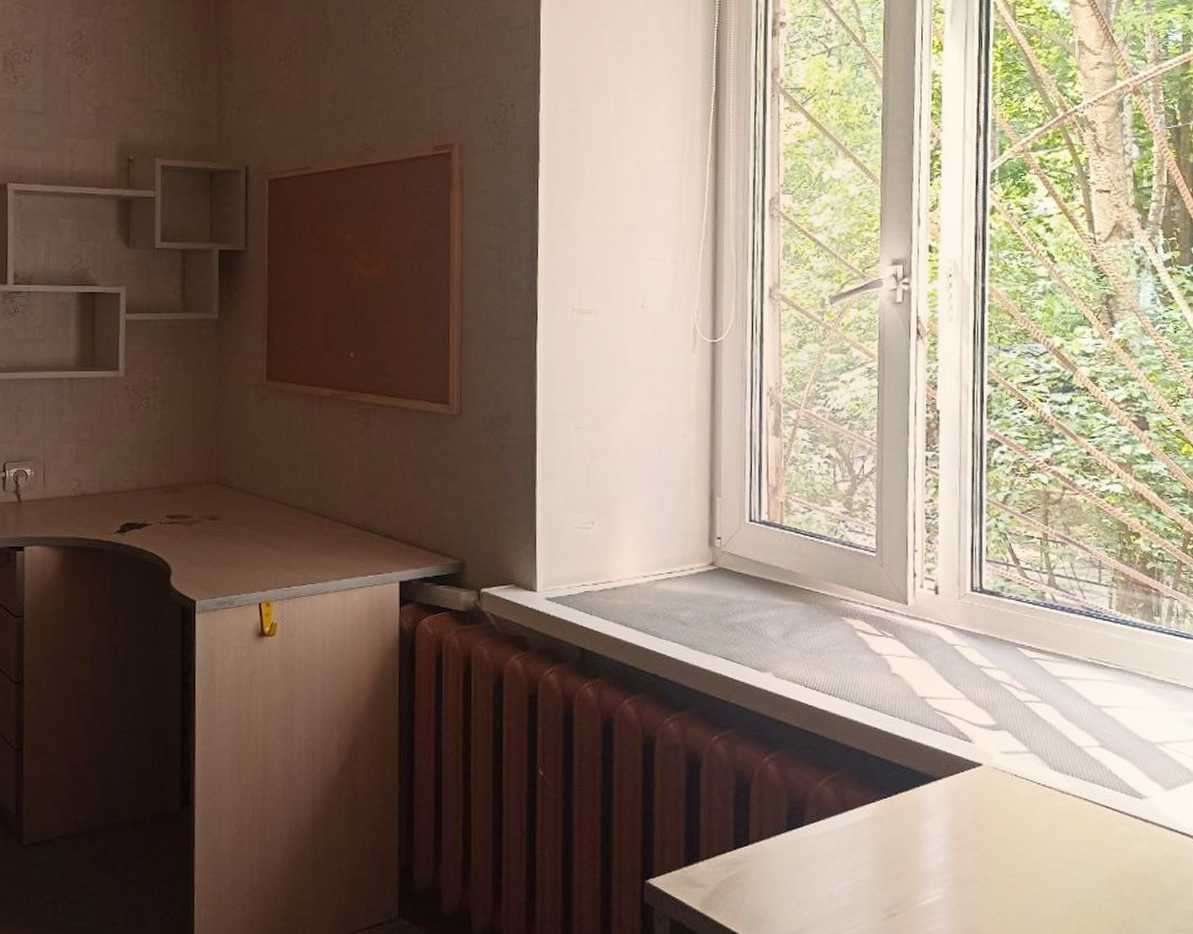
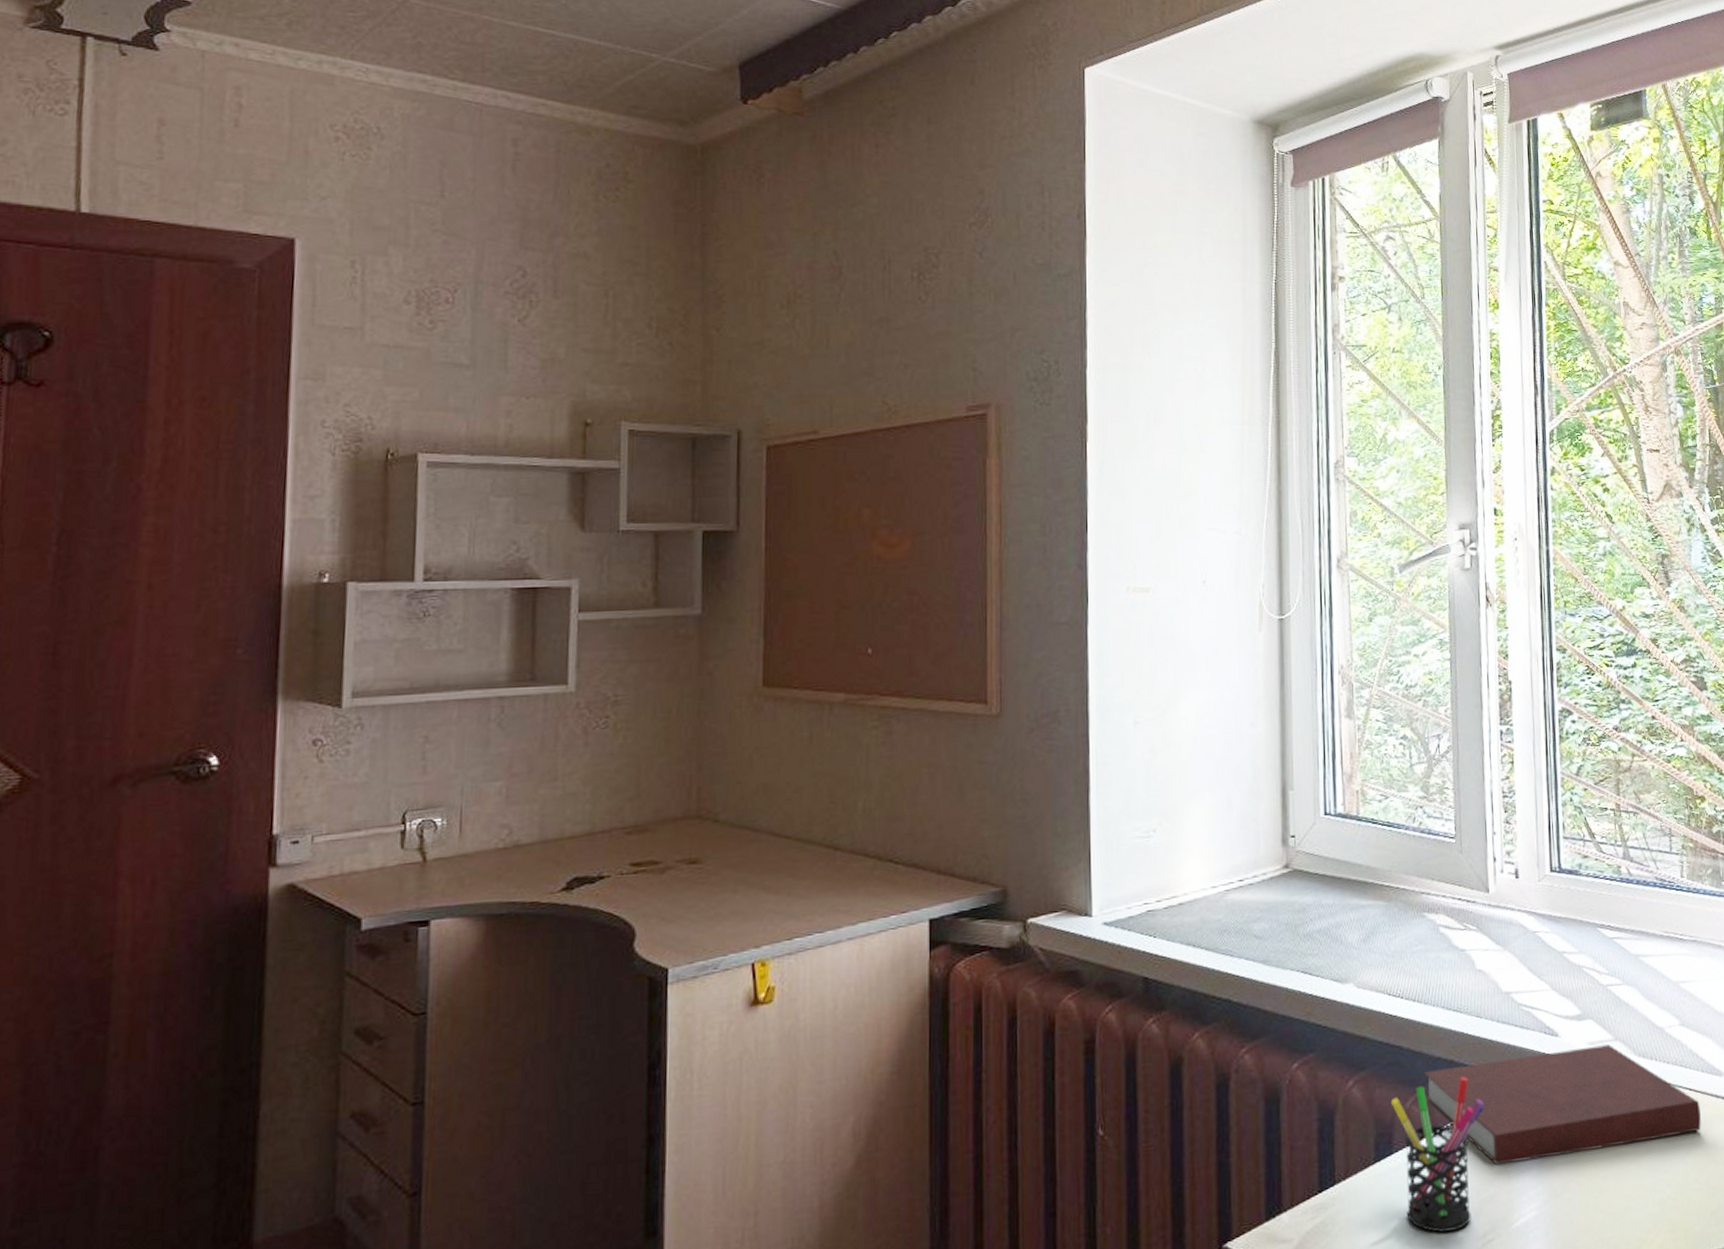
pen holder: none [803,767,895,900] -> present [1390,1077,1485,1233]
notebook: none [837,755,1117,850] -> present [1424,1044,1701,1166]

